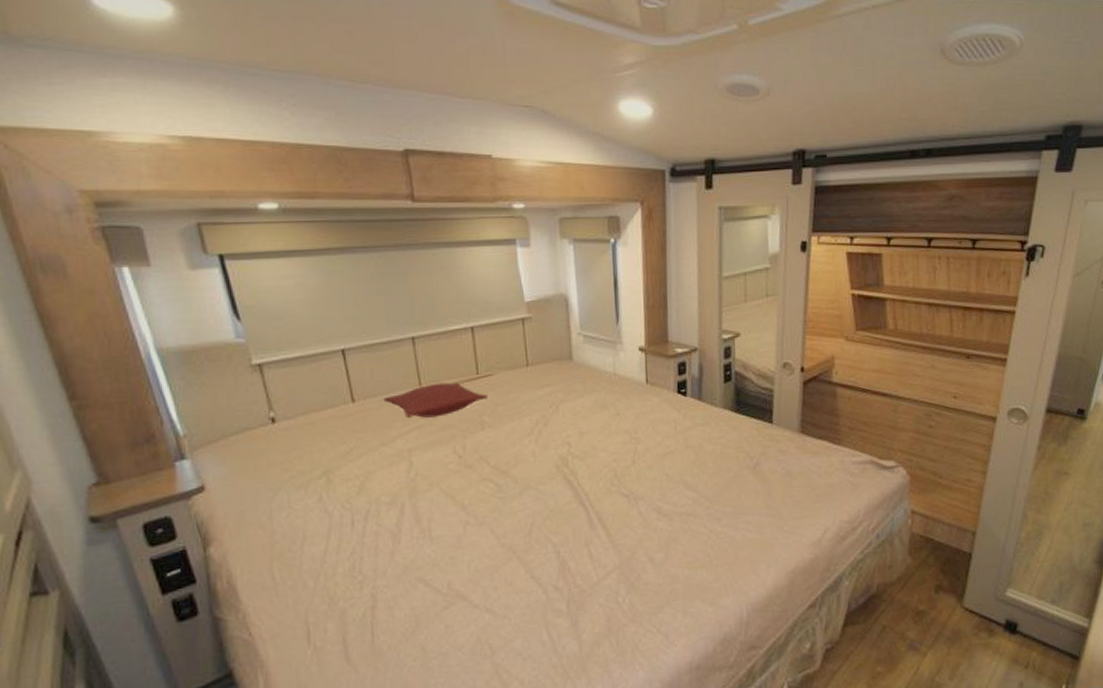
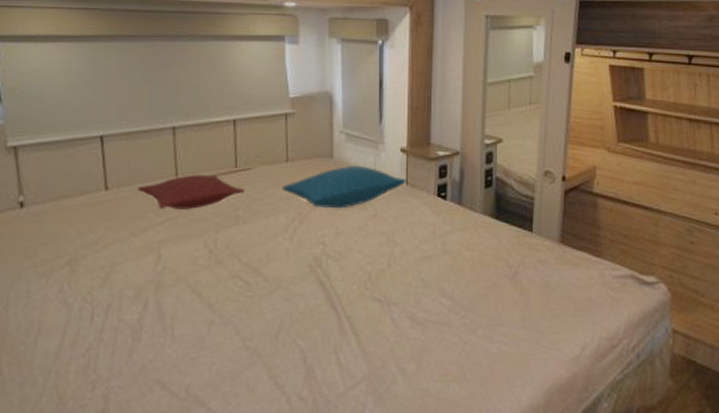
pillow: none [523,367,646,410] -> present [281,166,406,209]

